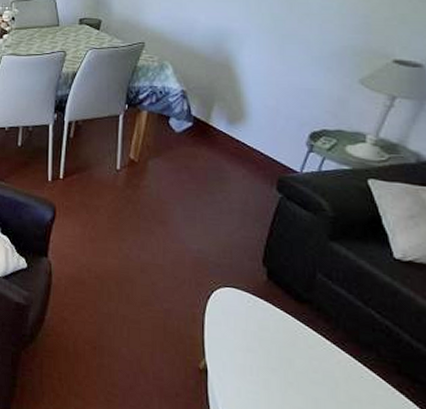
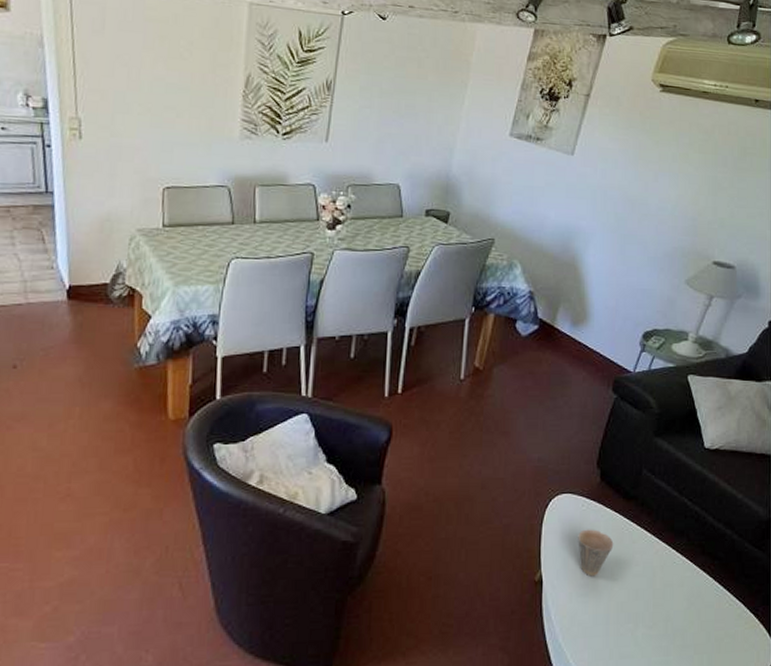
cup: none [244,326,286,376] -> present [578,529,614,577]

